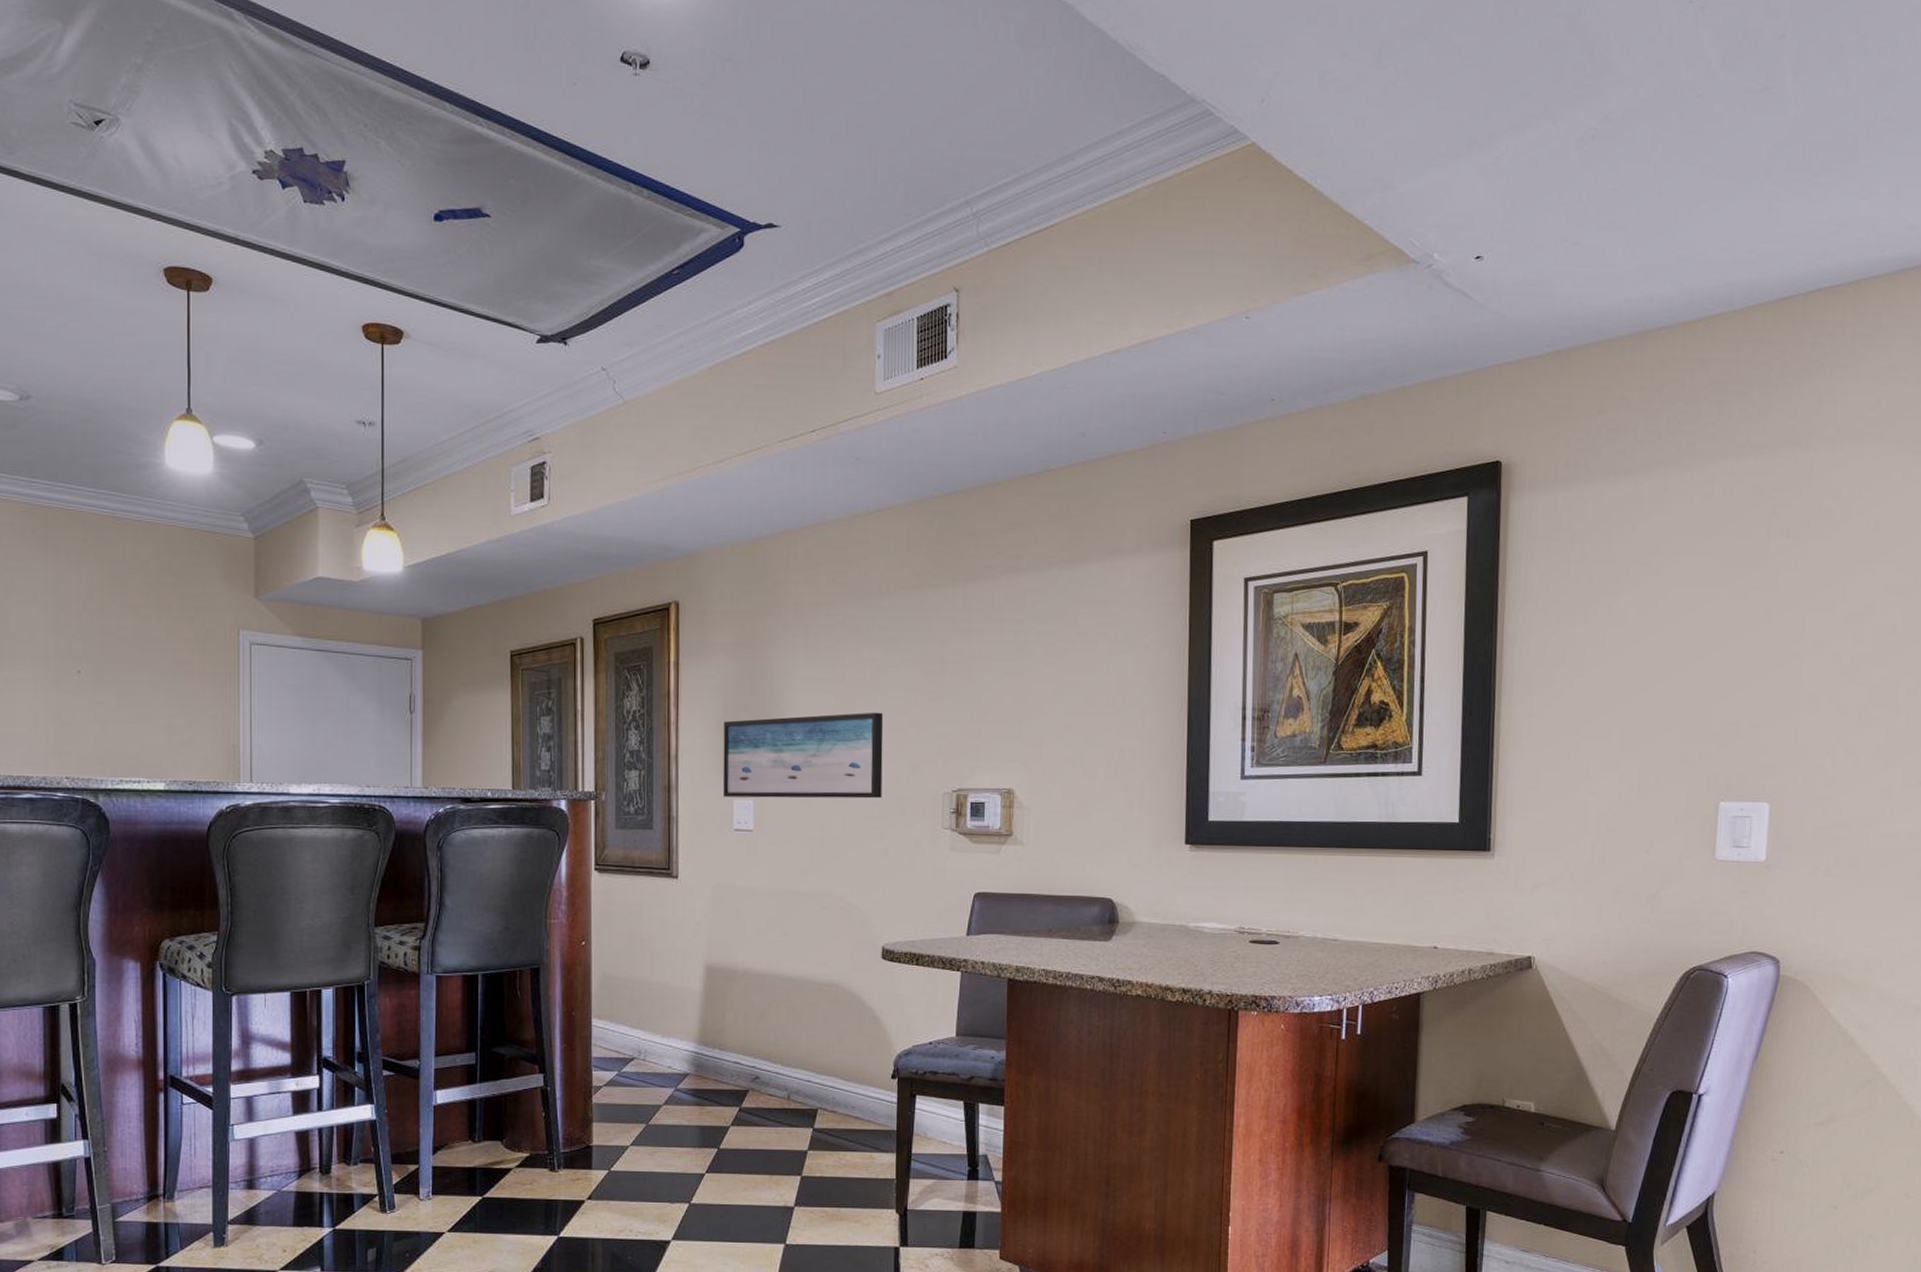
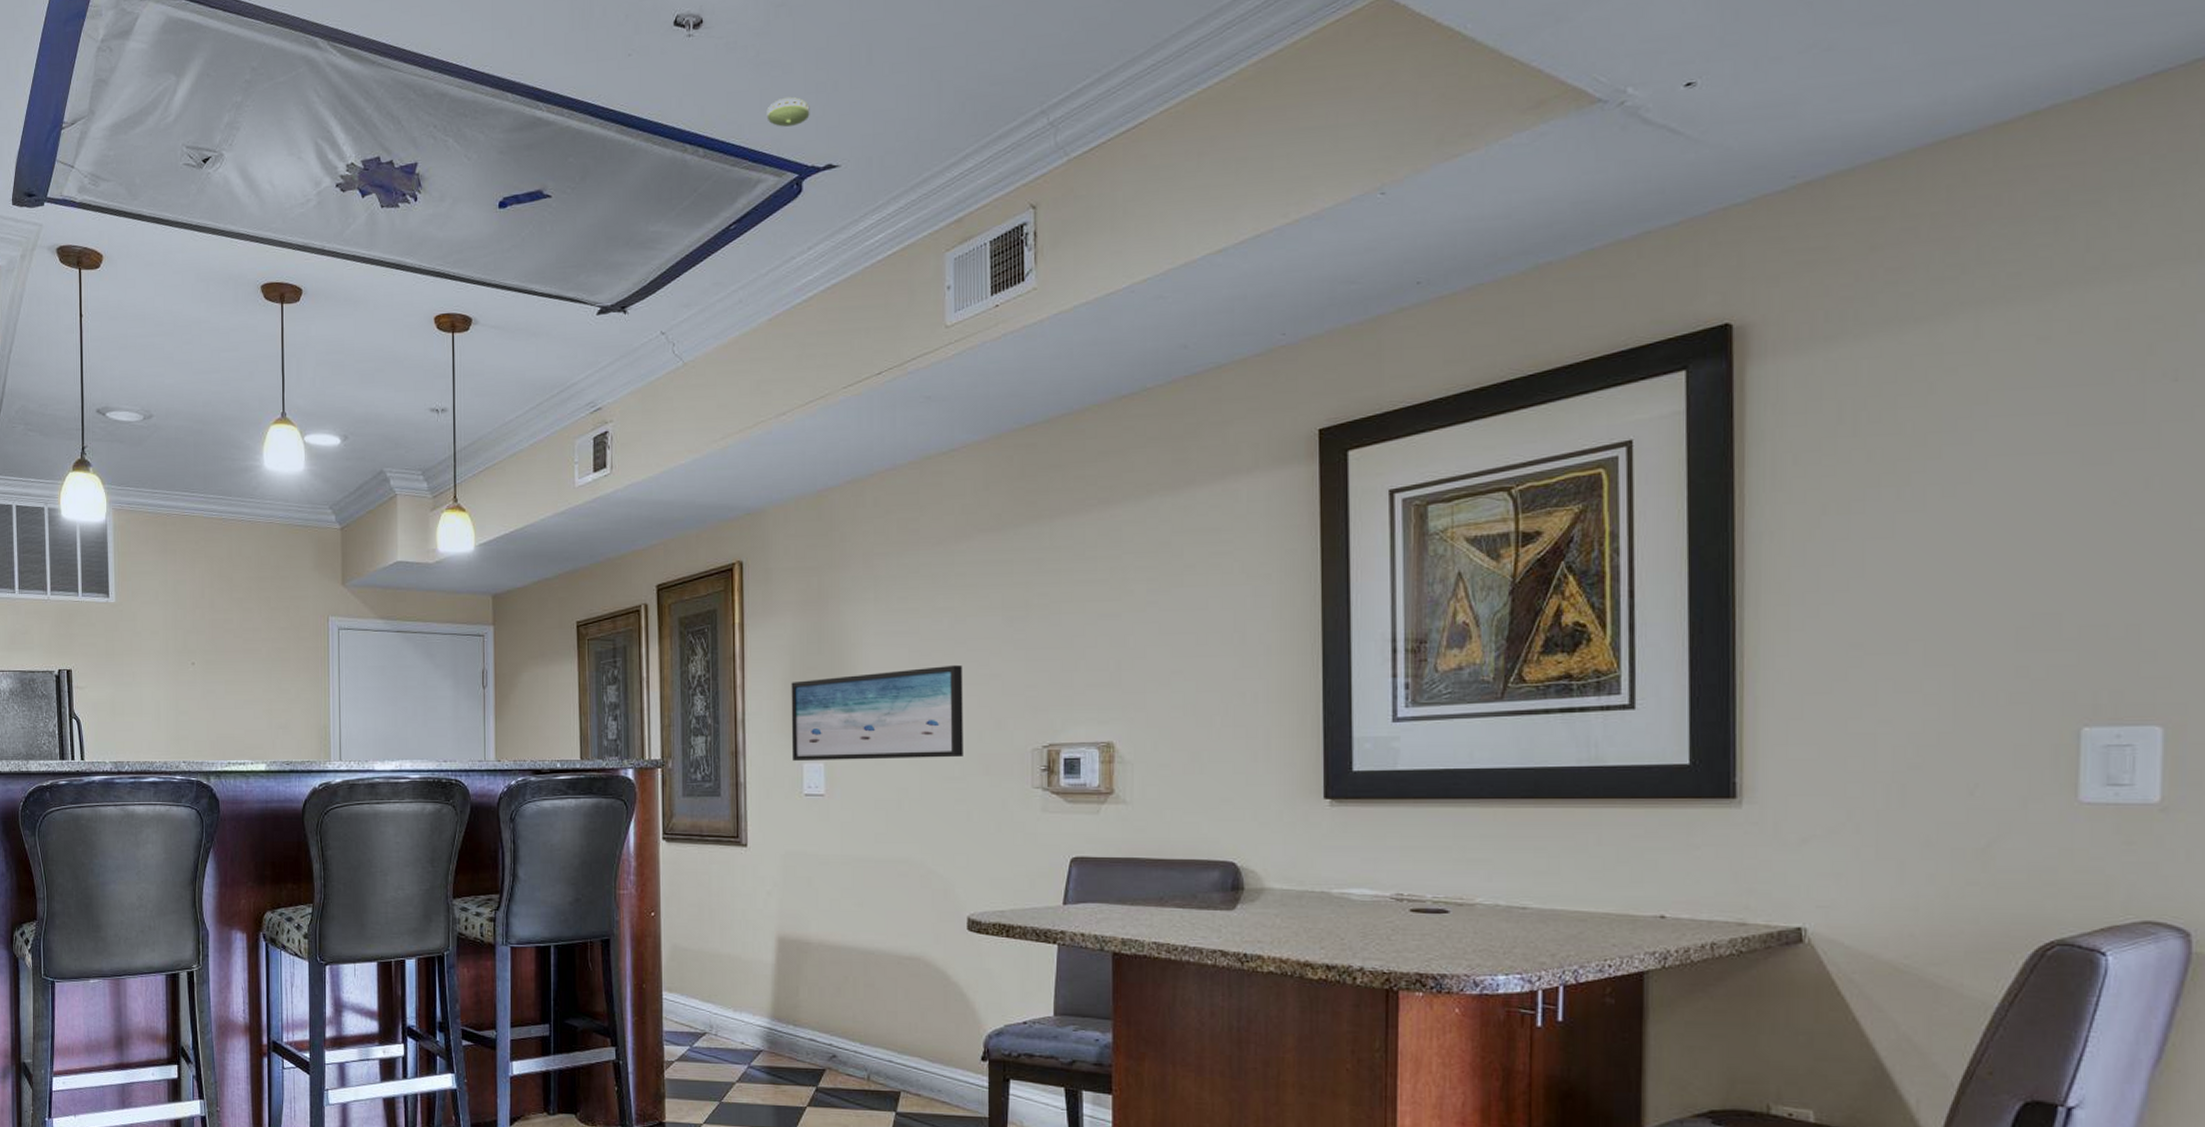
smoke detector: none [711,151,753,181] -> present [766,96,810,127]

